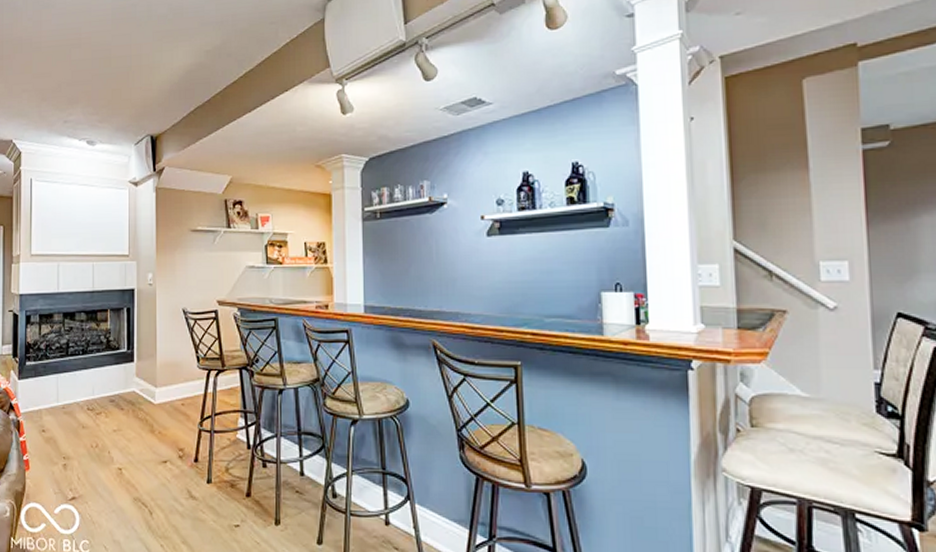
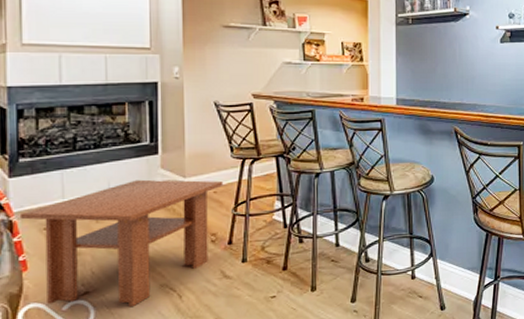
coffee table: none [26,387,191,517] -> present [21,179,224,306]

